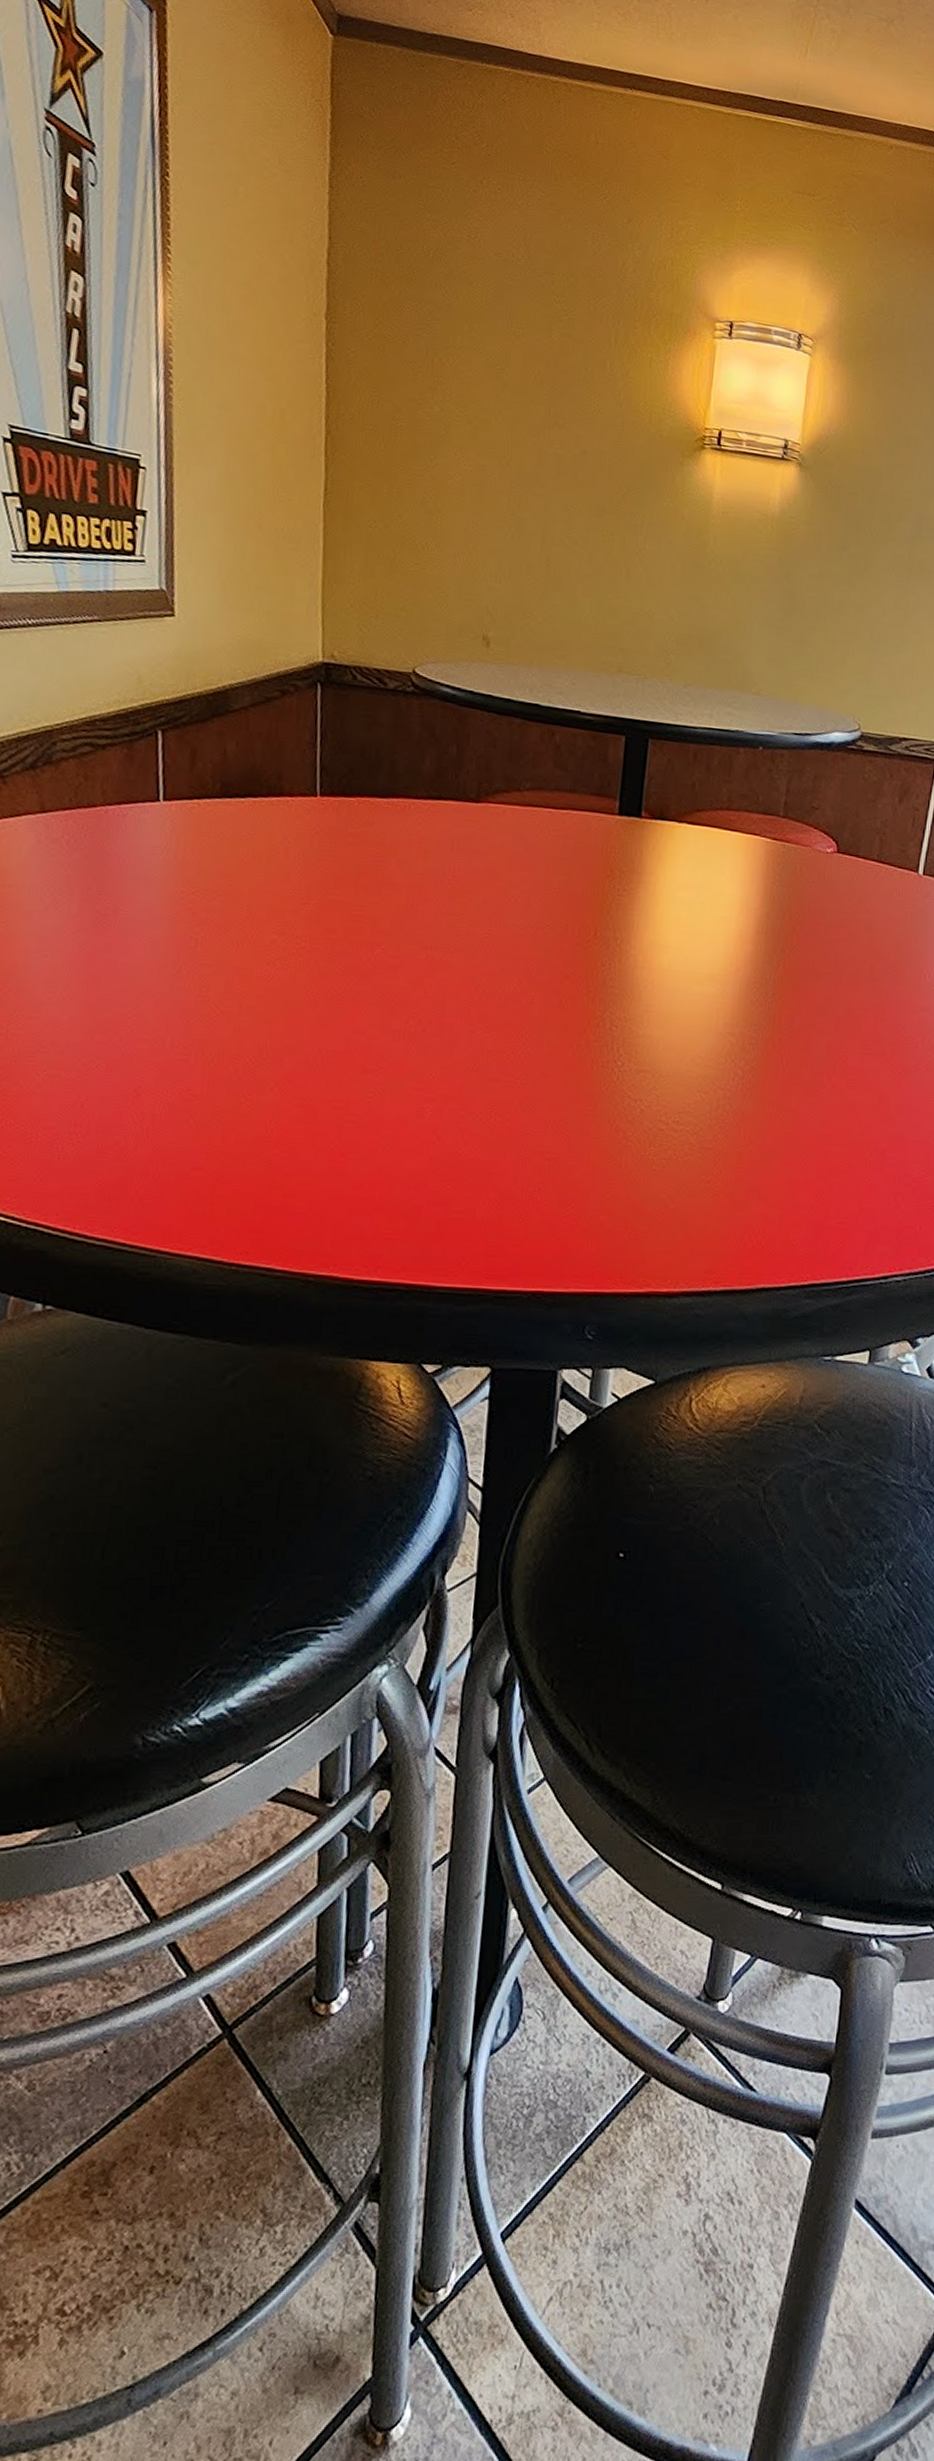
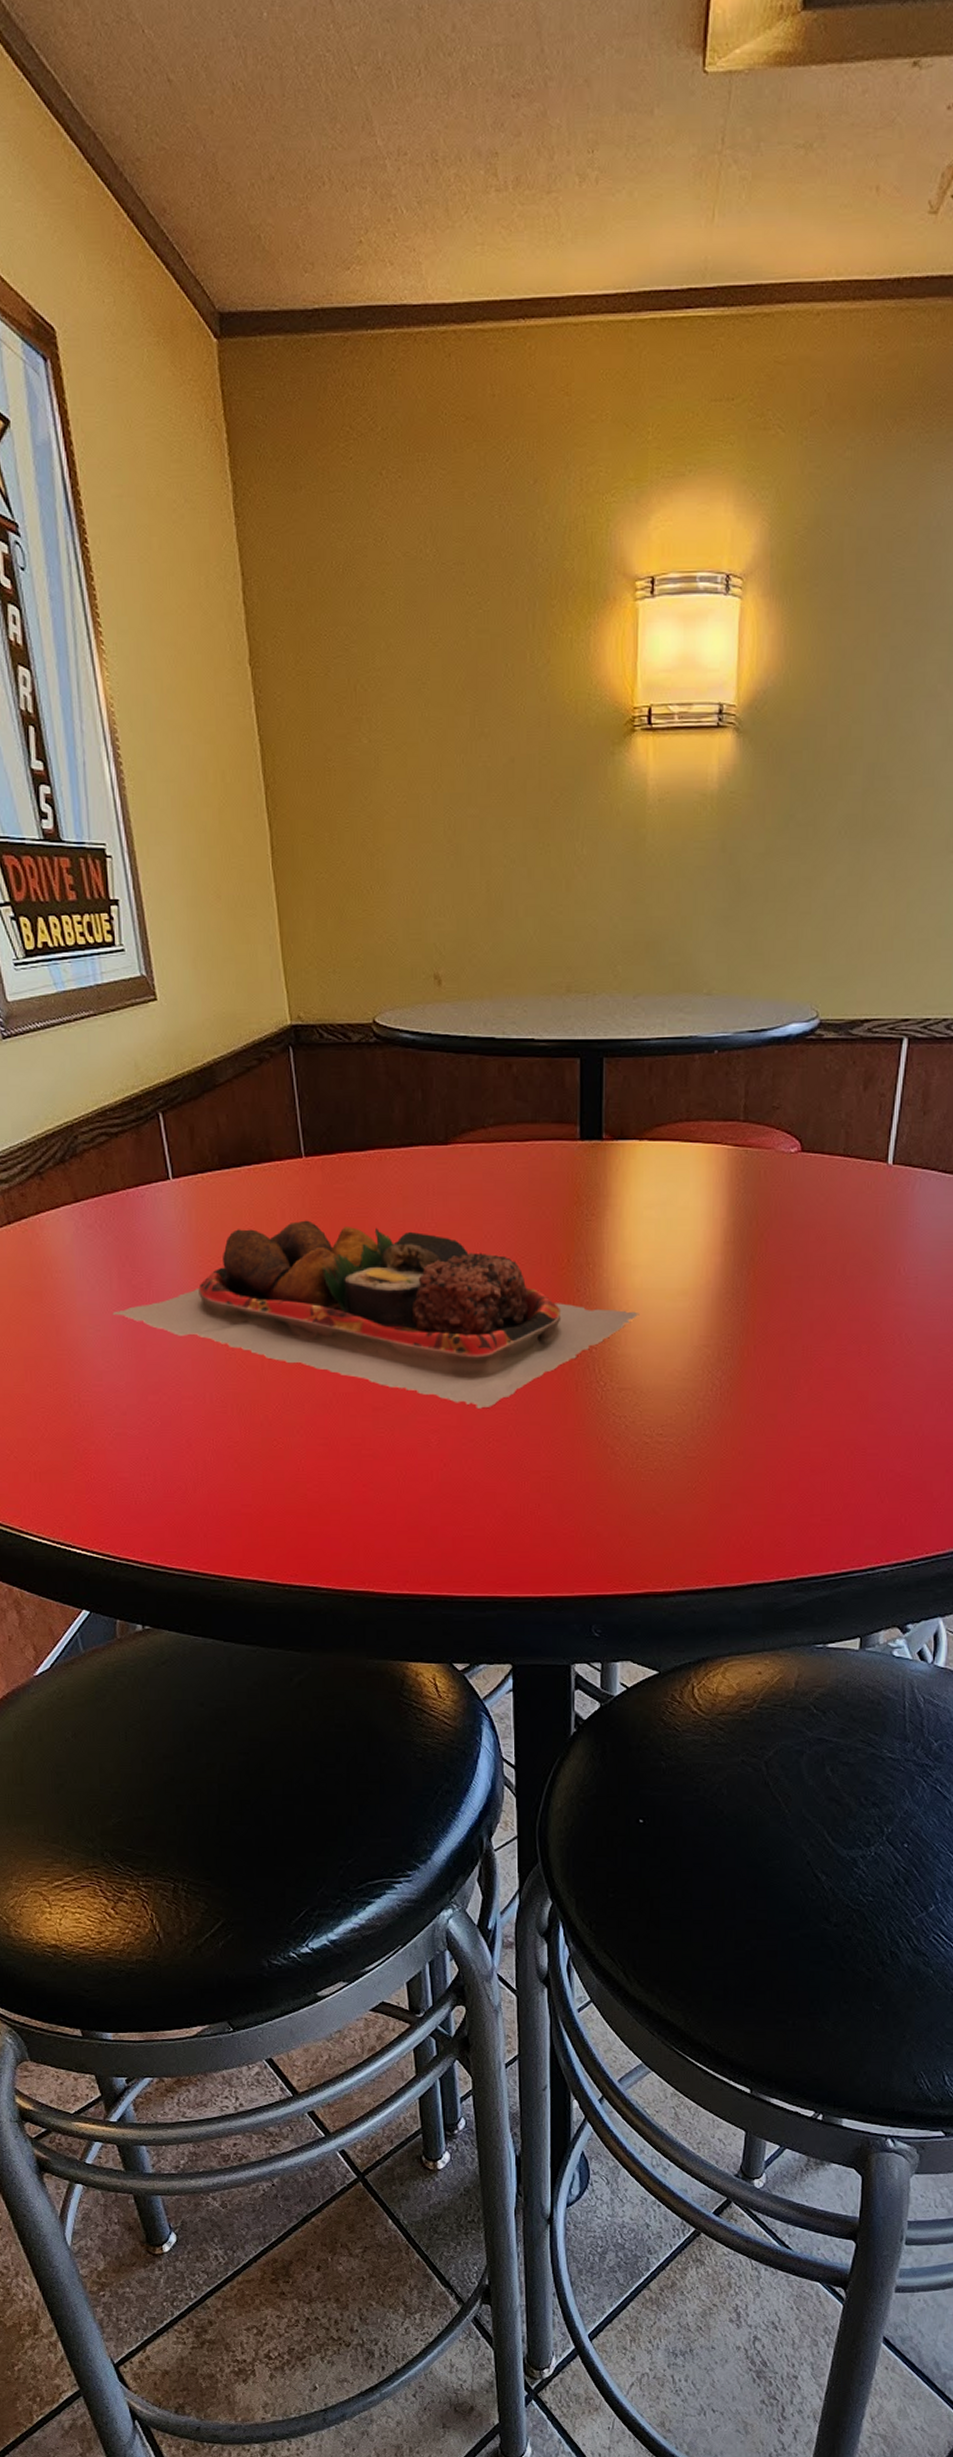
food tray: none [66,861,665,1080] -> present [112,1220,640,1409]

